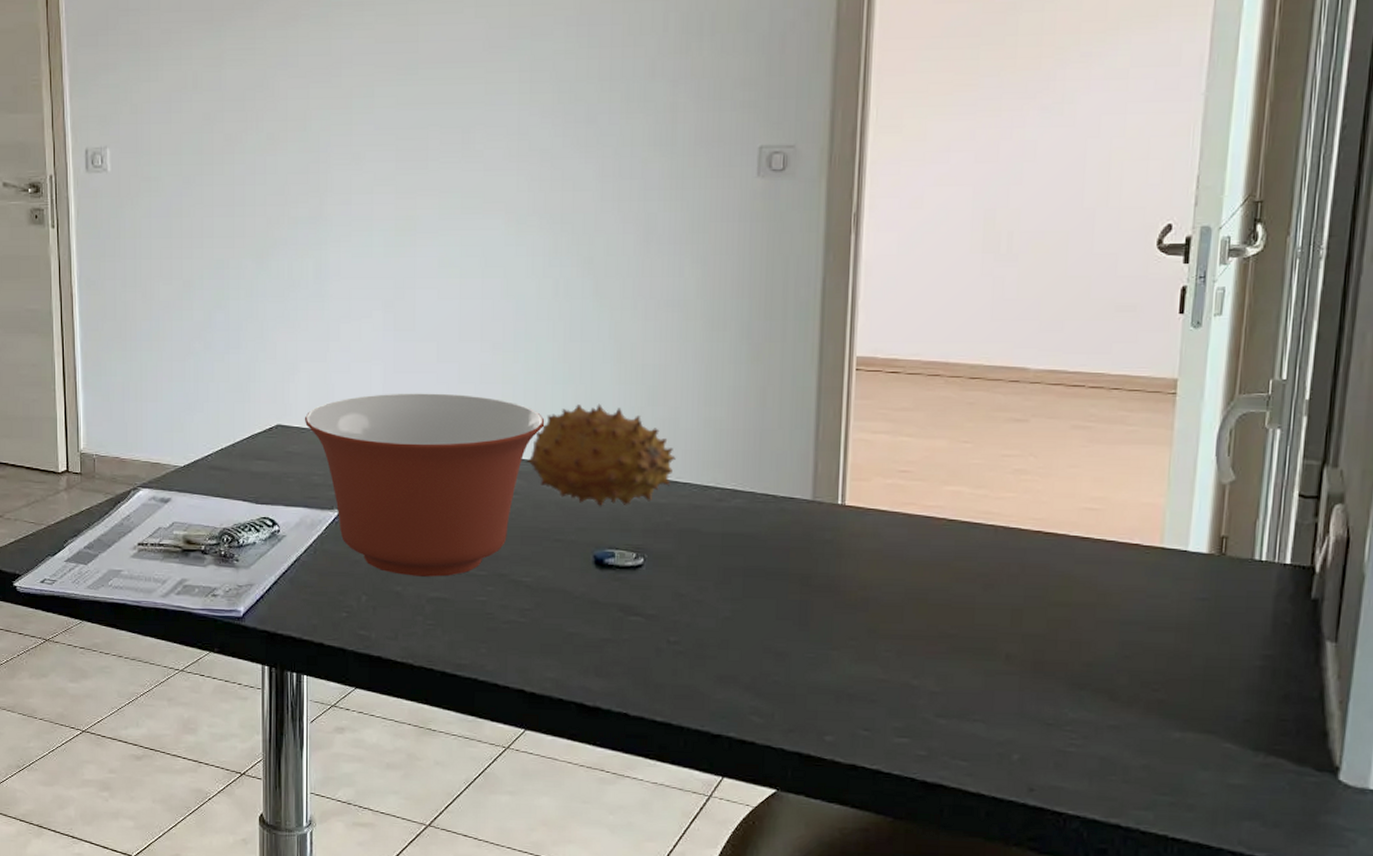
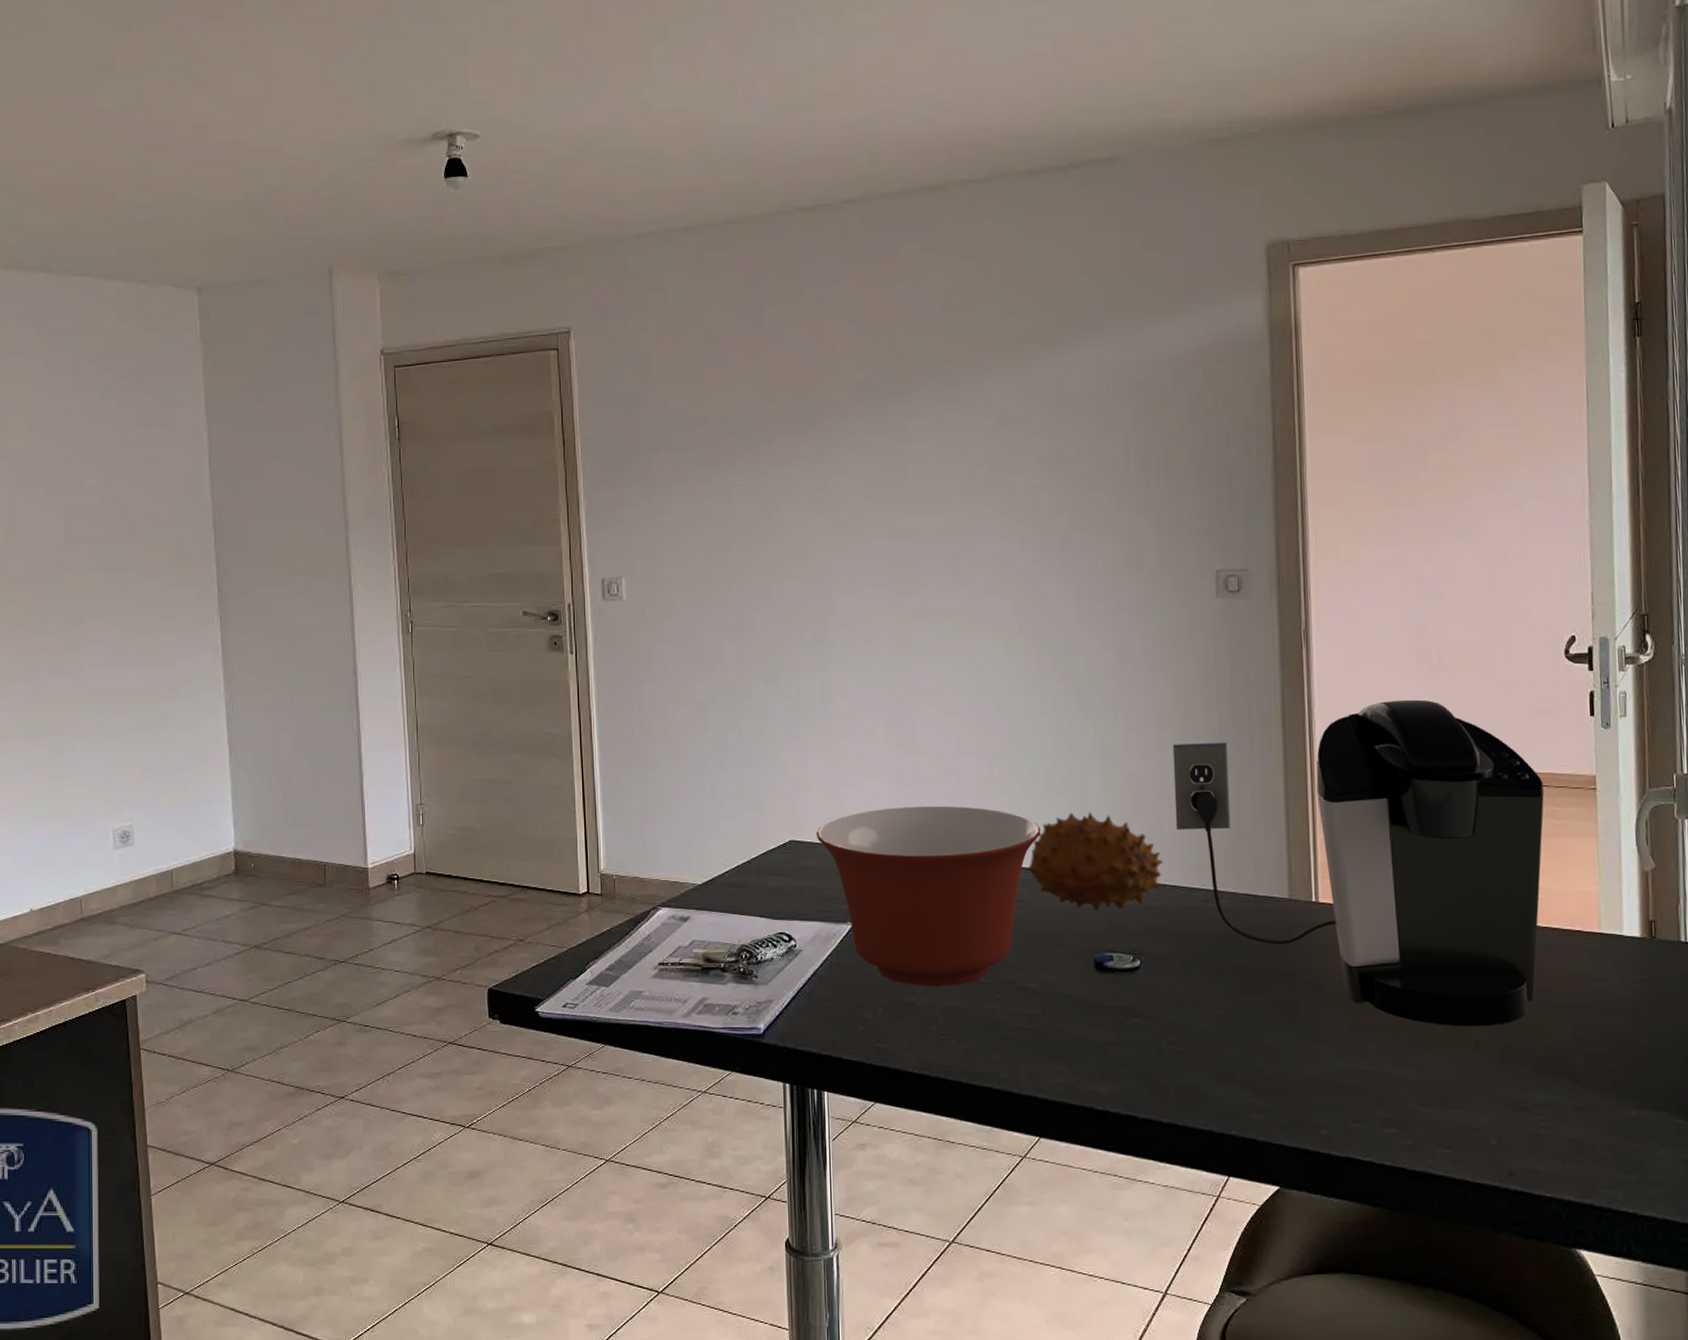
coffee maker: none [692,292,1115,640] -> present [1172,699,1544,1027]

